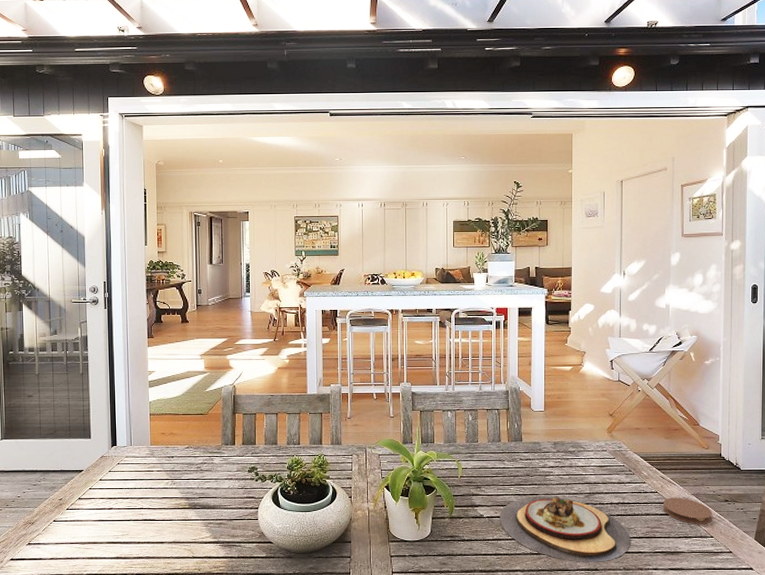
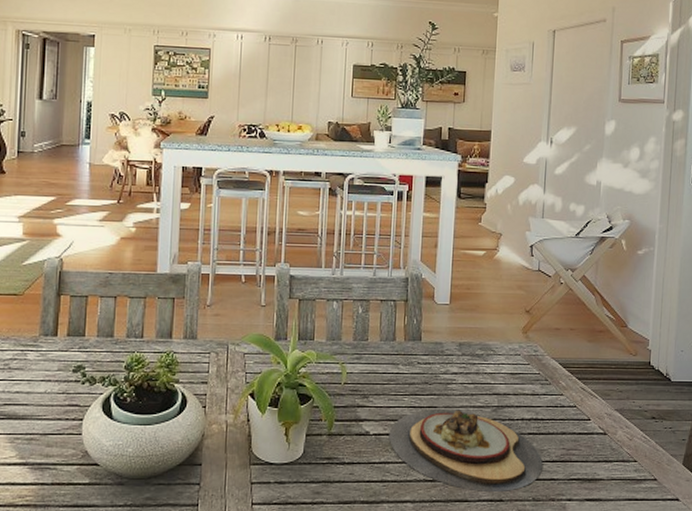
coaster: present [662,497,713,524] -> none [581,413,638,445]

